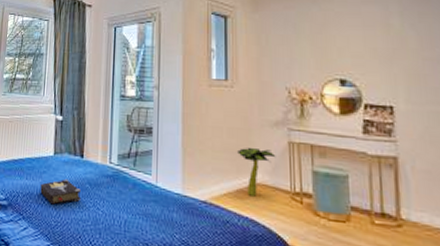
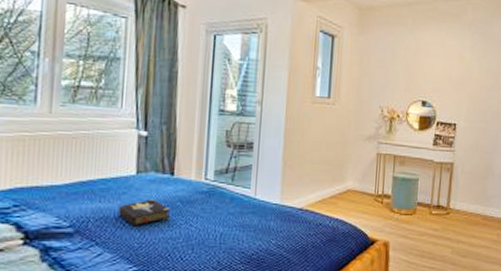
palm tree: present [238,148,276,197] -> none [334,160,366,201]

